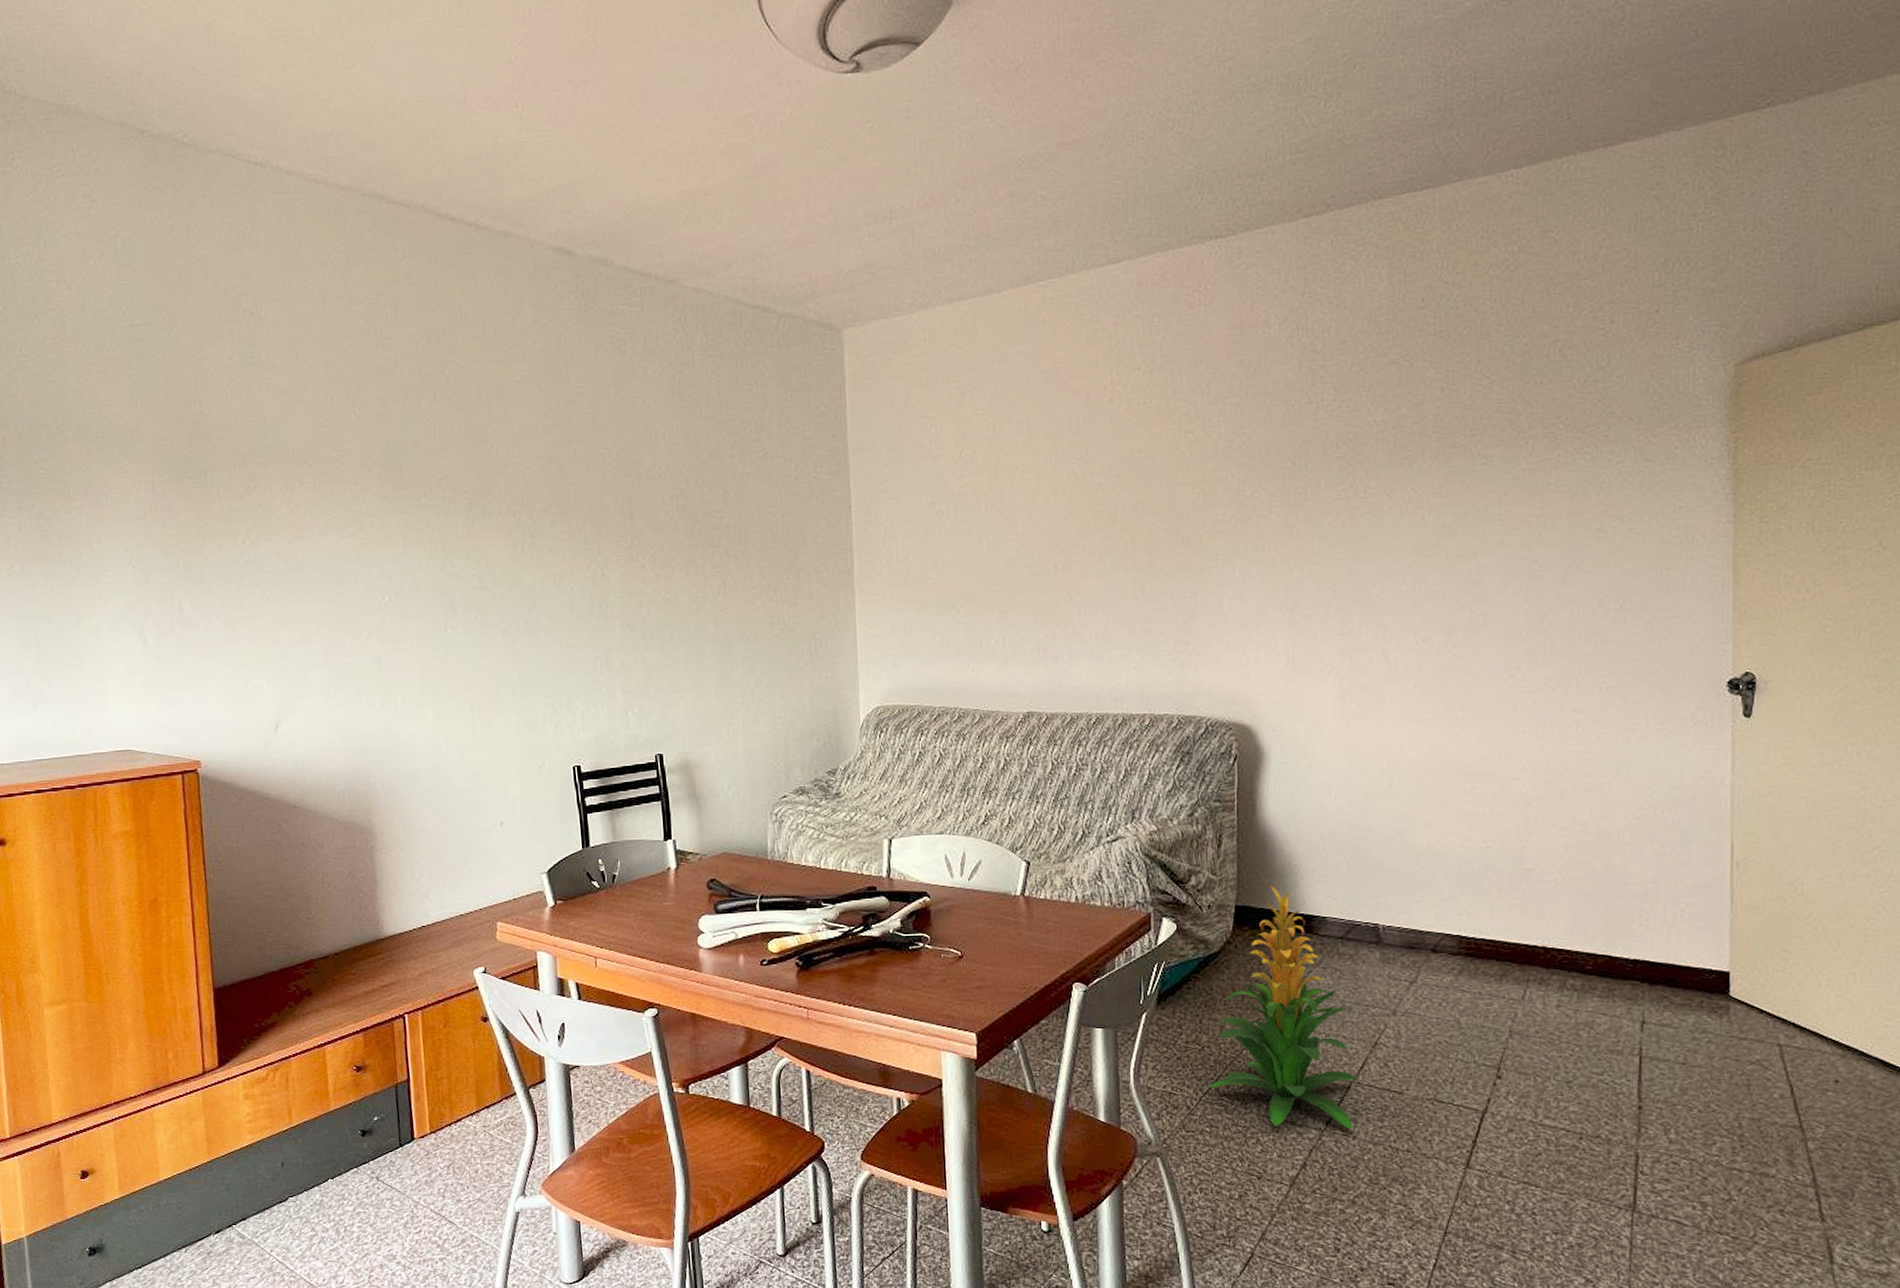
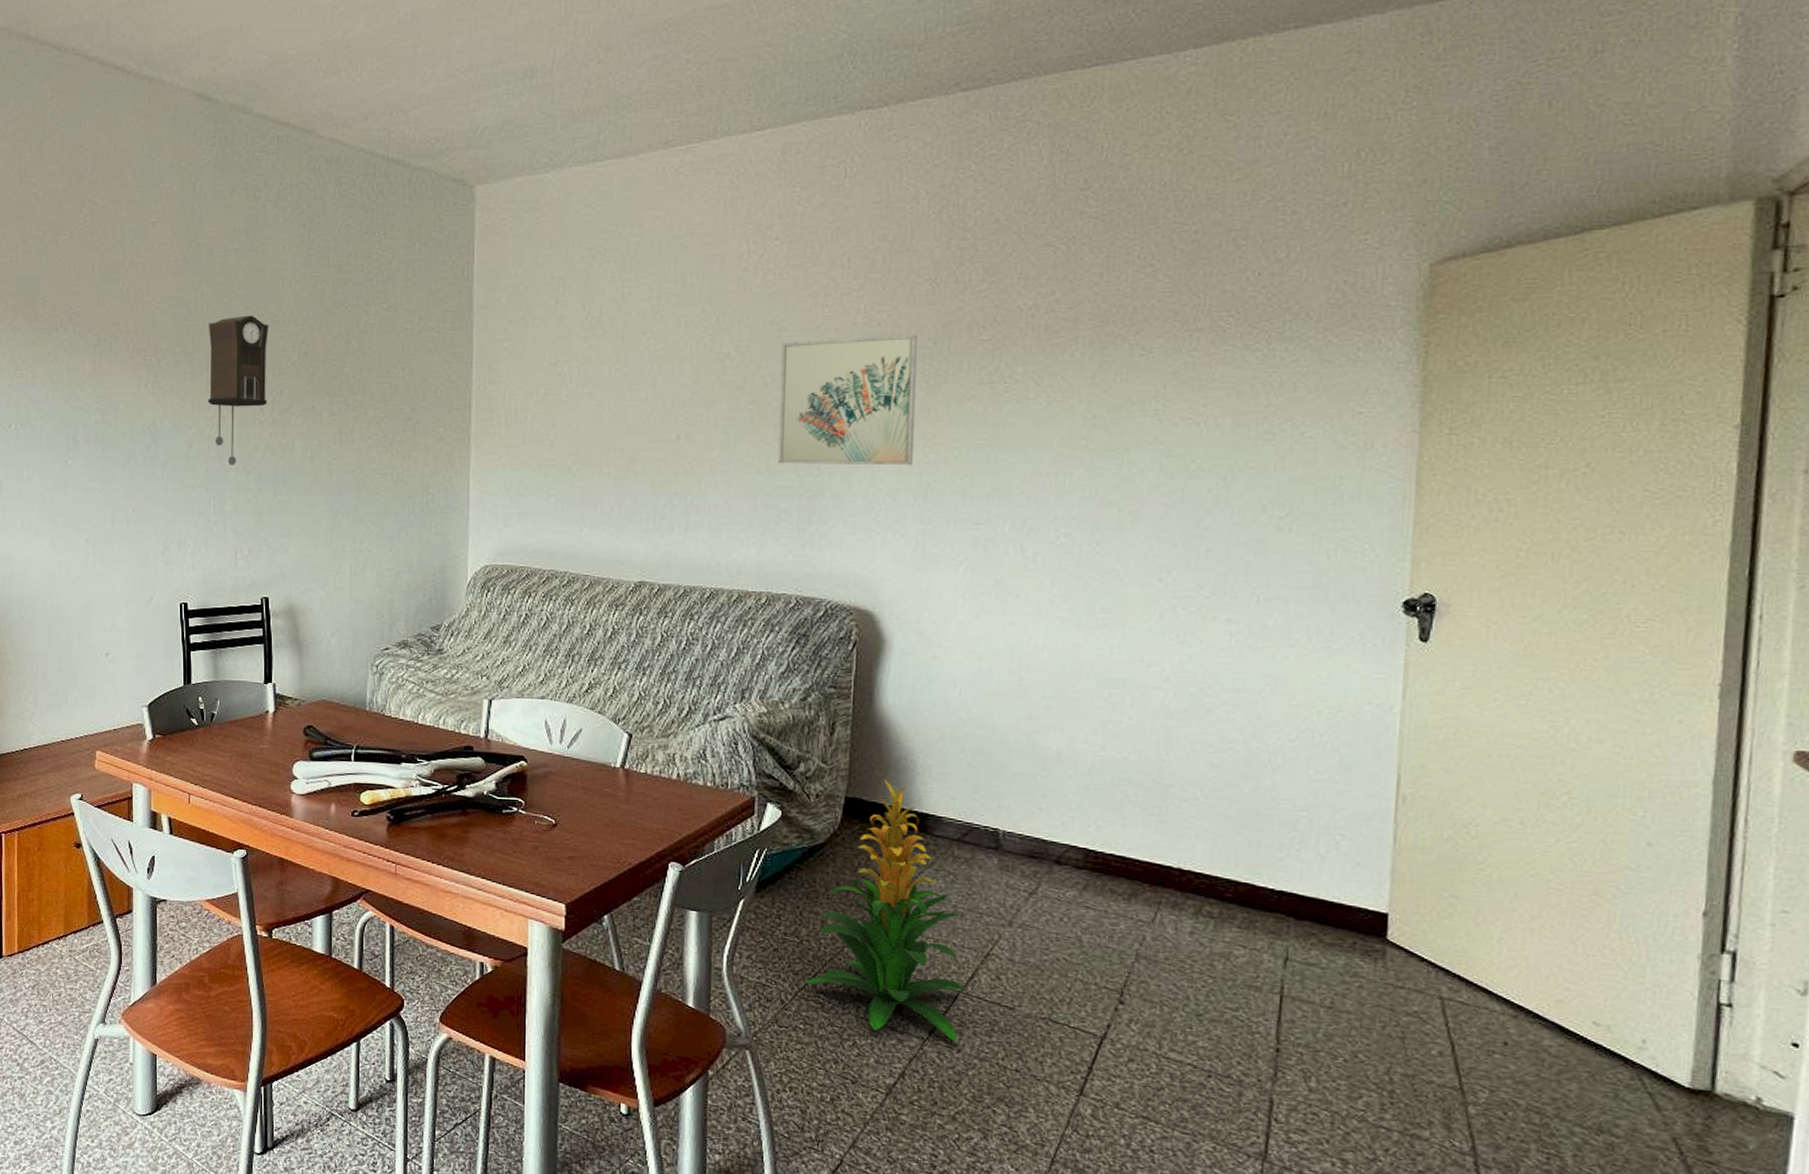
pendulum clock: none [583,470,649,624] -> present [208,315,268,465]
wall art: none [1150,456,1279,588] -> present [778,335,917,466]

